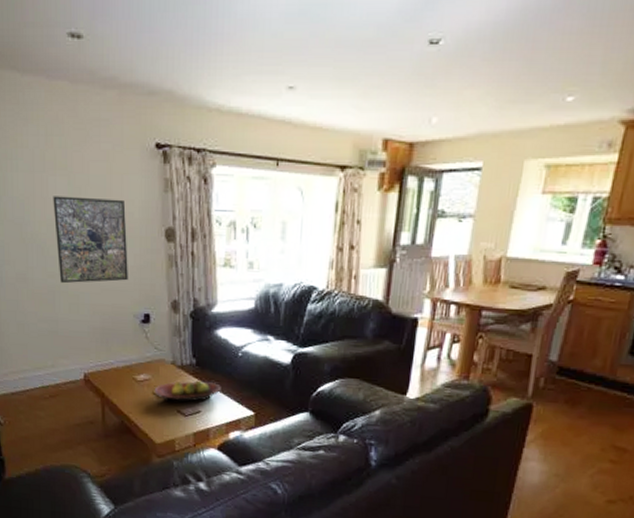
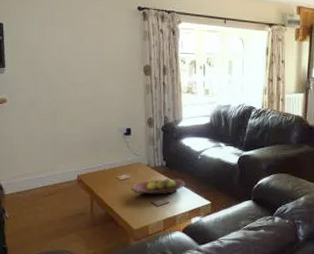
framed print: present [53,196,128,284] -> none [59,42,115,106]

